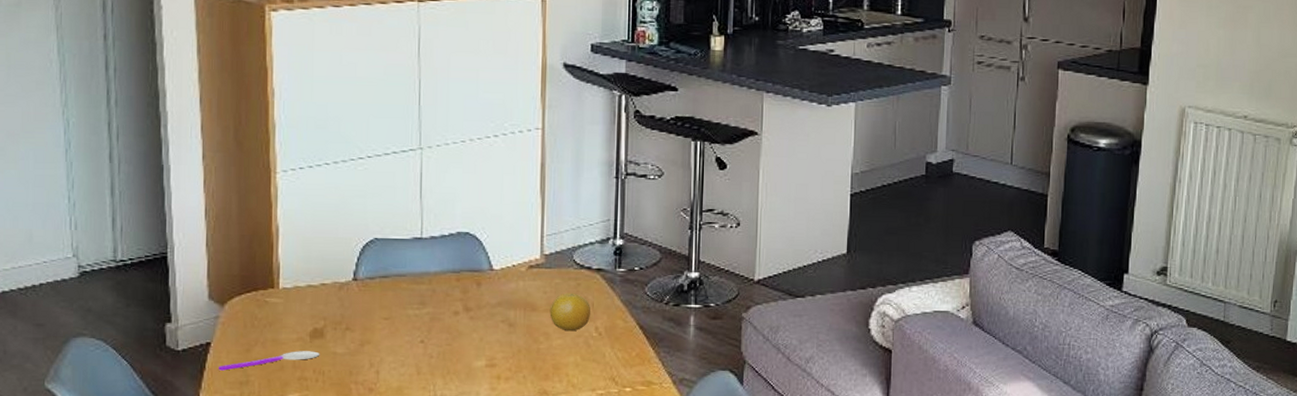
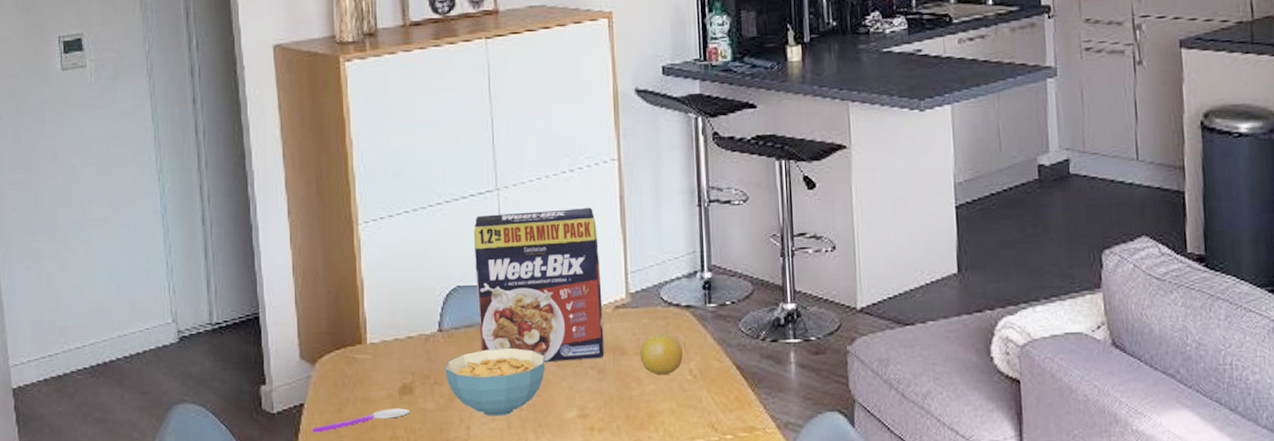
cereal bowl: none [358,299,458,362] -> present [445,348,545,416]
cereal box: none [394,171,518,314] -> present [474,207,605,362]

